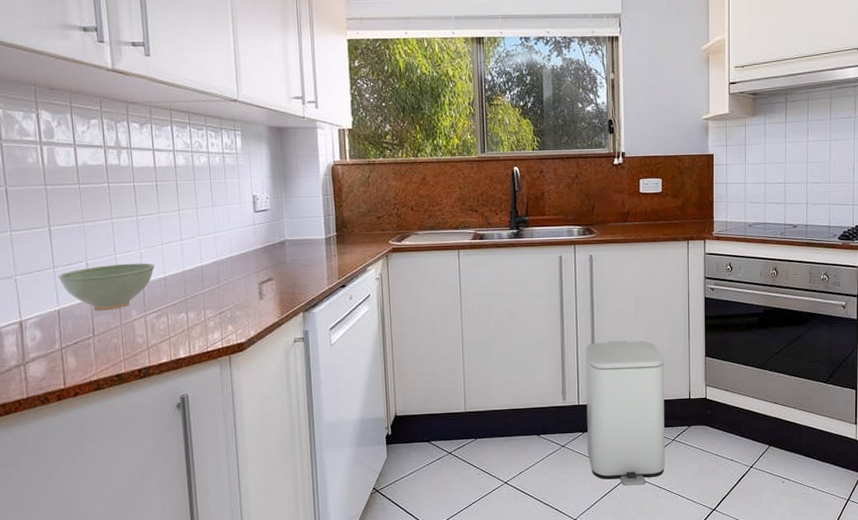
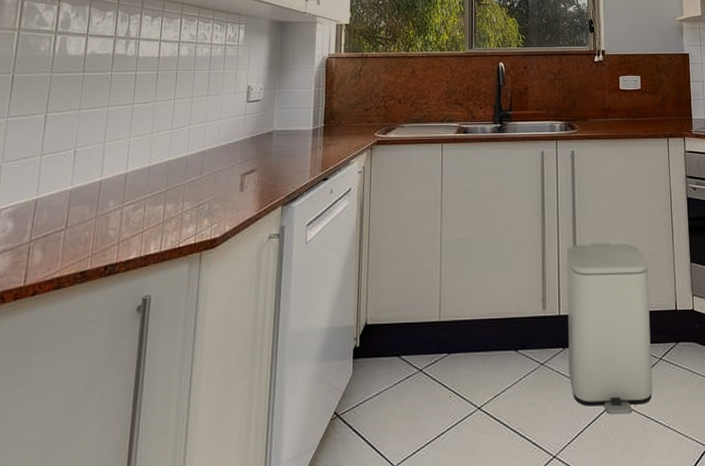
bowl: present [58,263,155,311] -> none [43,151,141,201]

